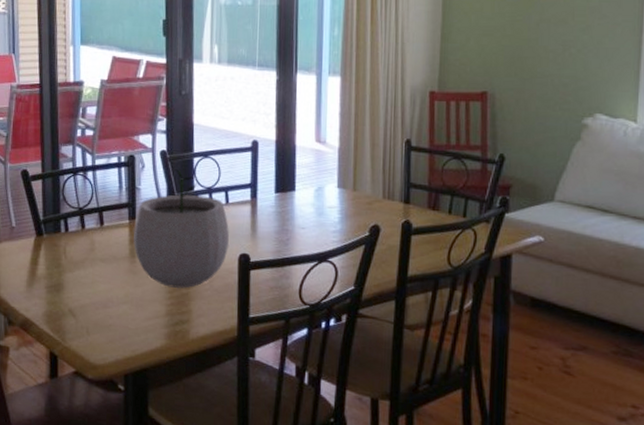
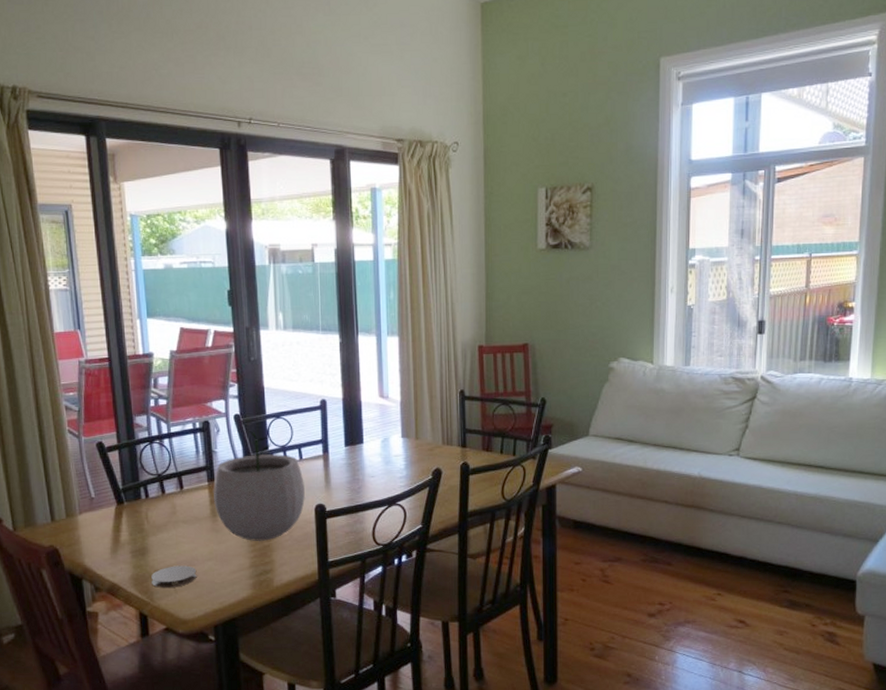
coaster: none [65,305,111,329] -> present [151,565,197,588]

